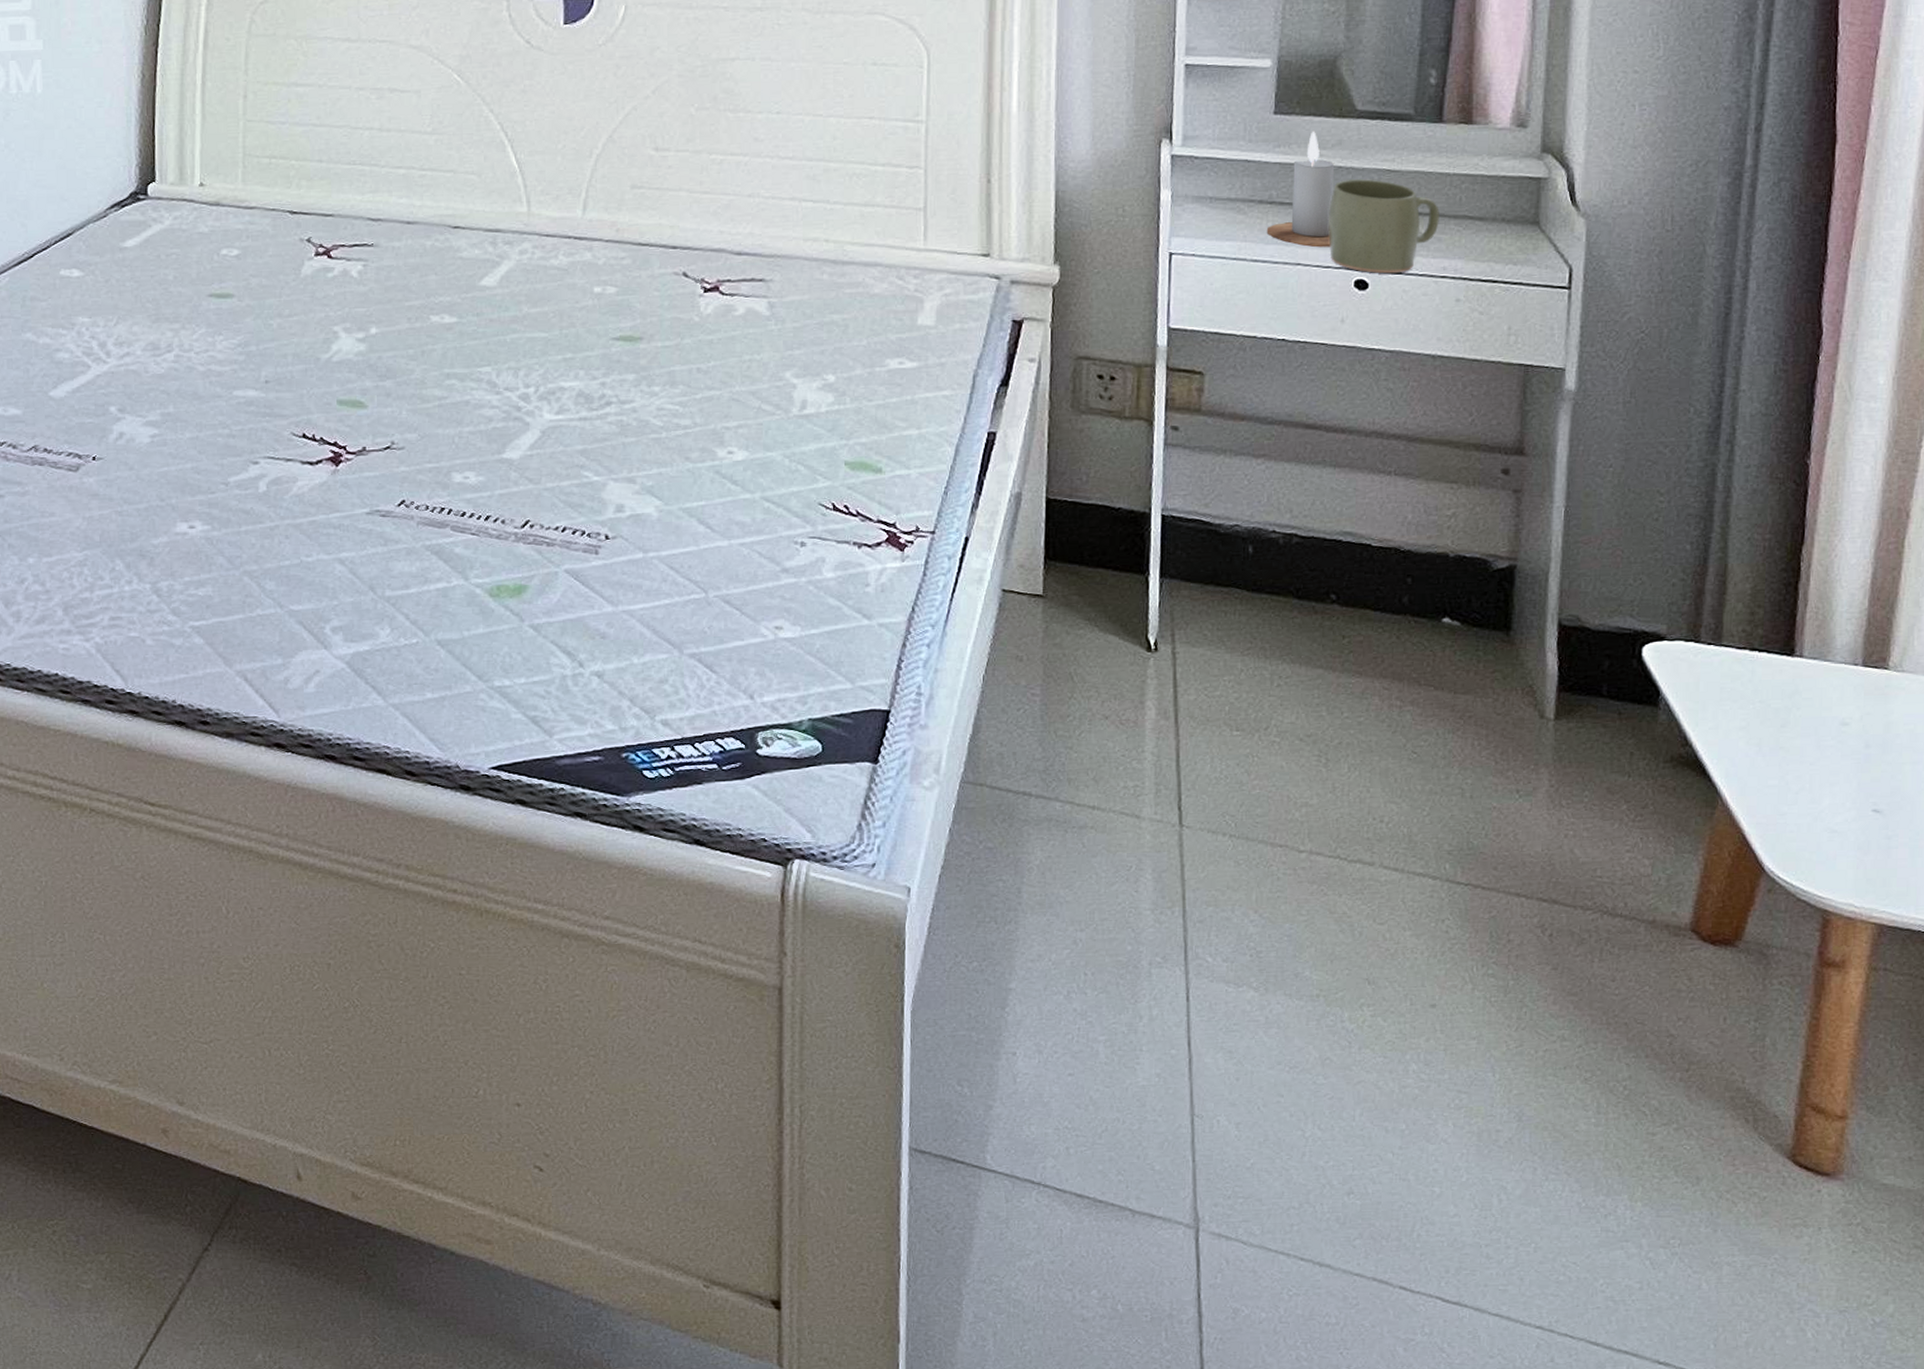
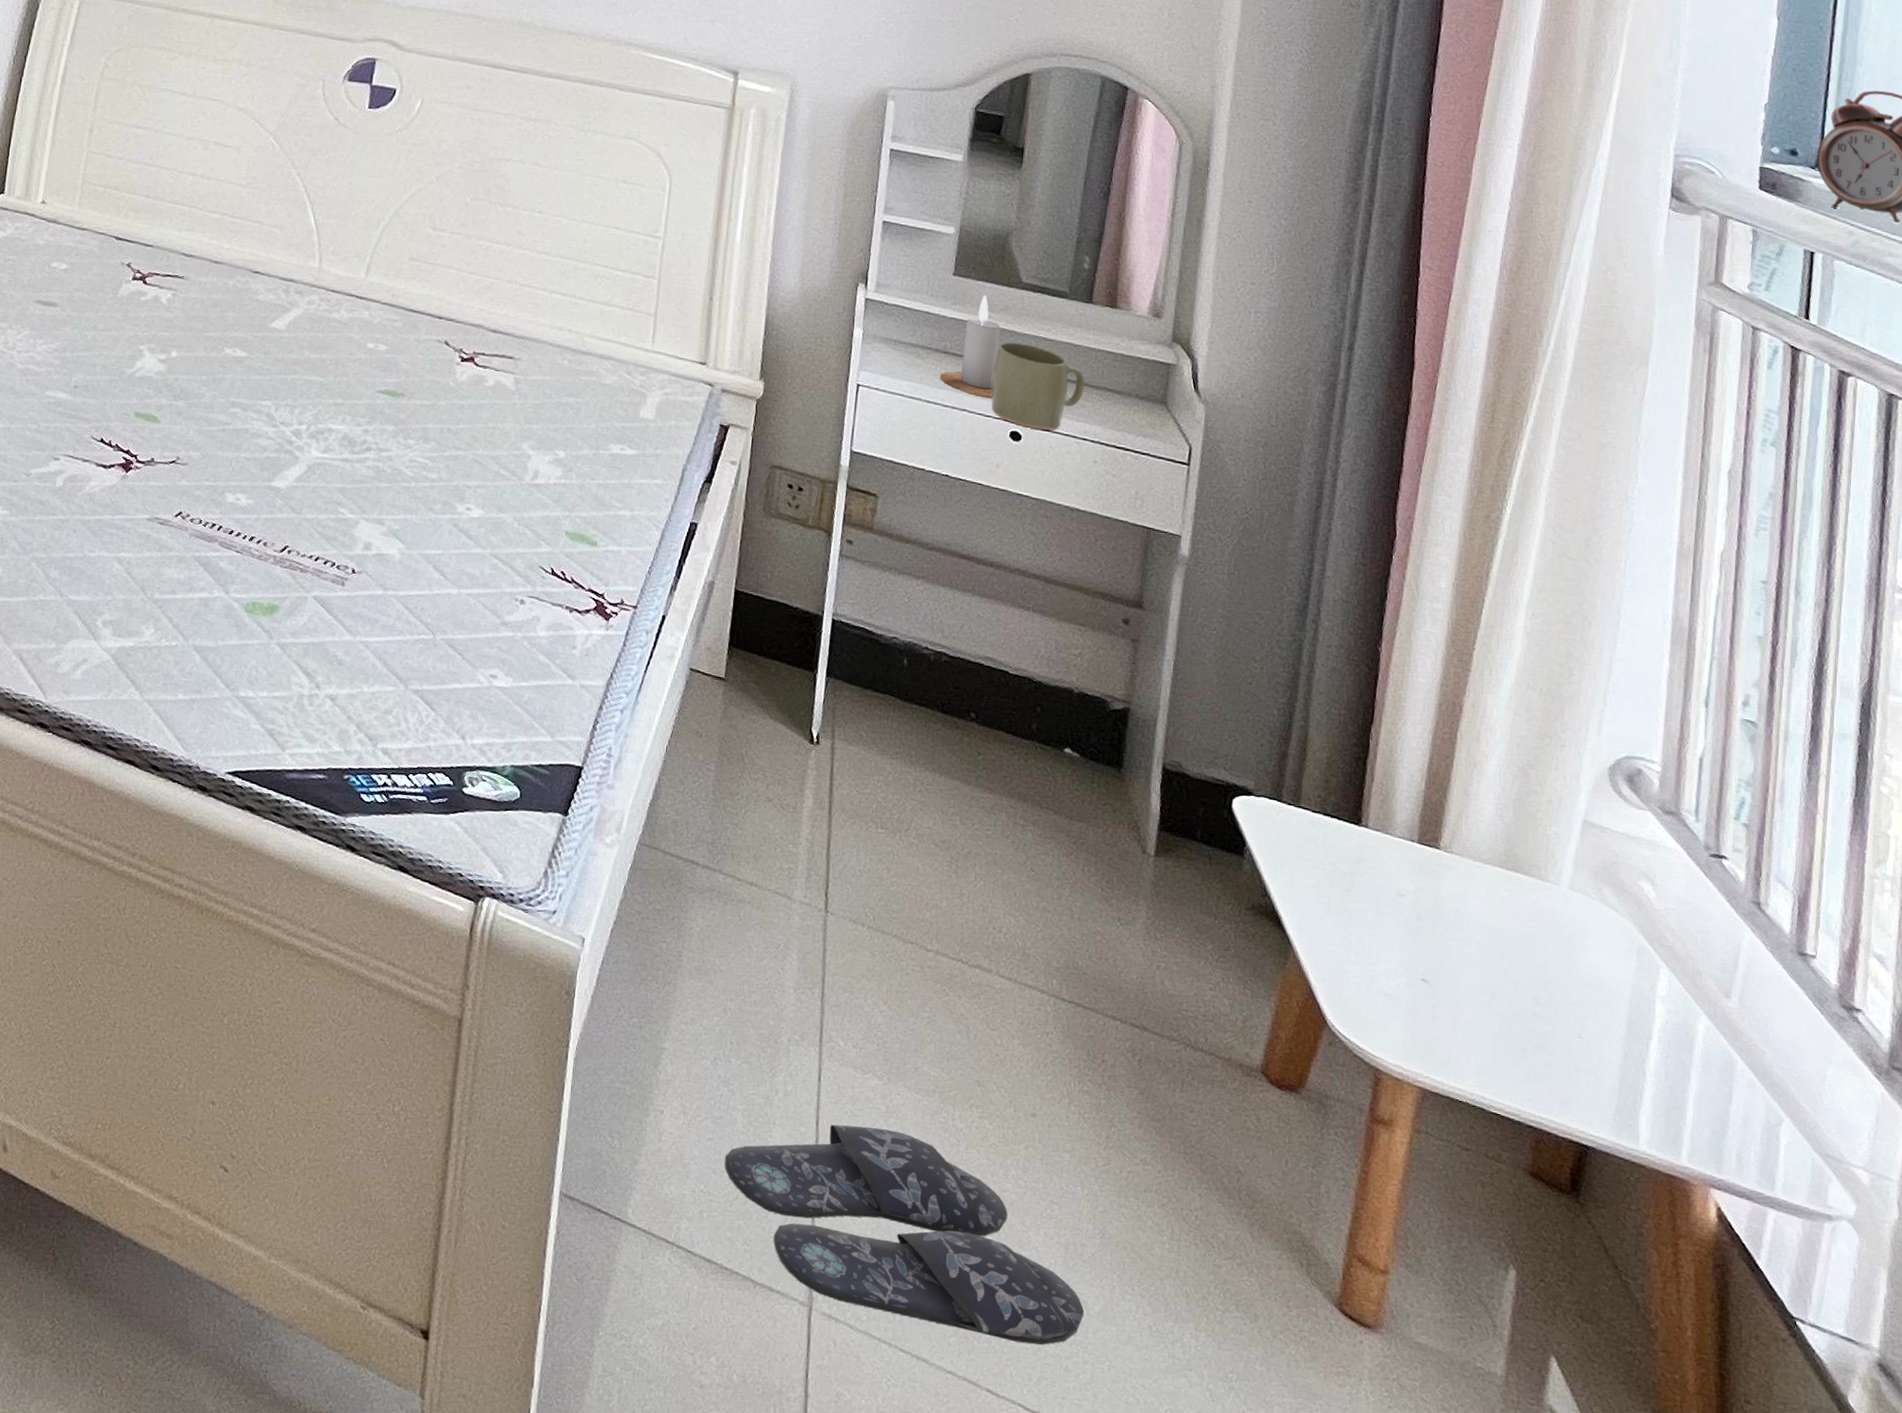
slippers: none [1089,1040,1504,1236] -> present [724,1124,1085,1345]

